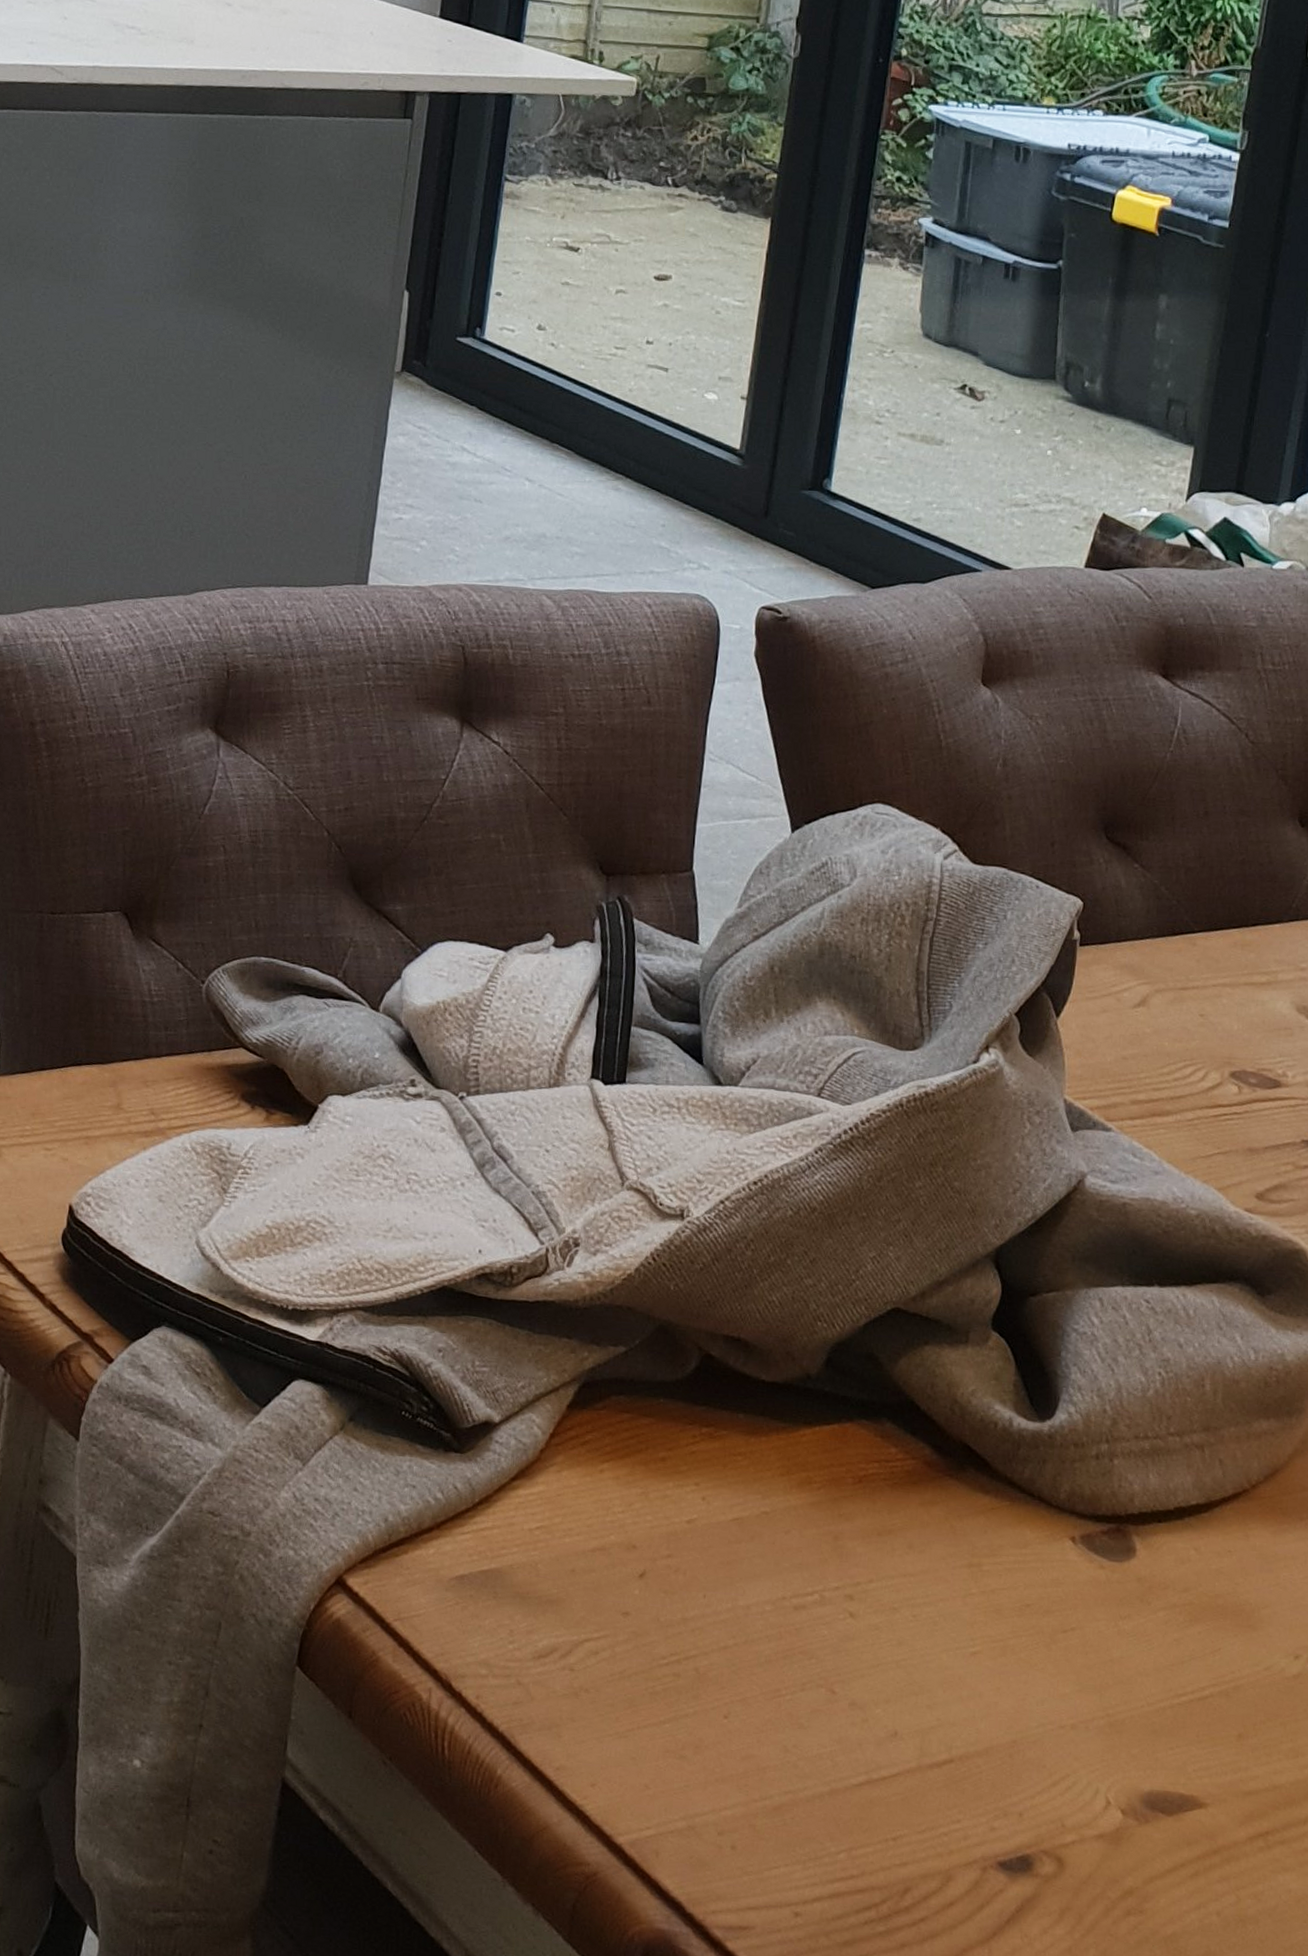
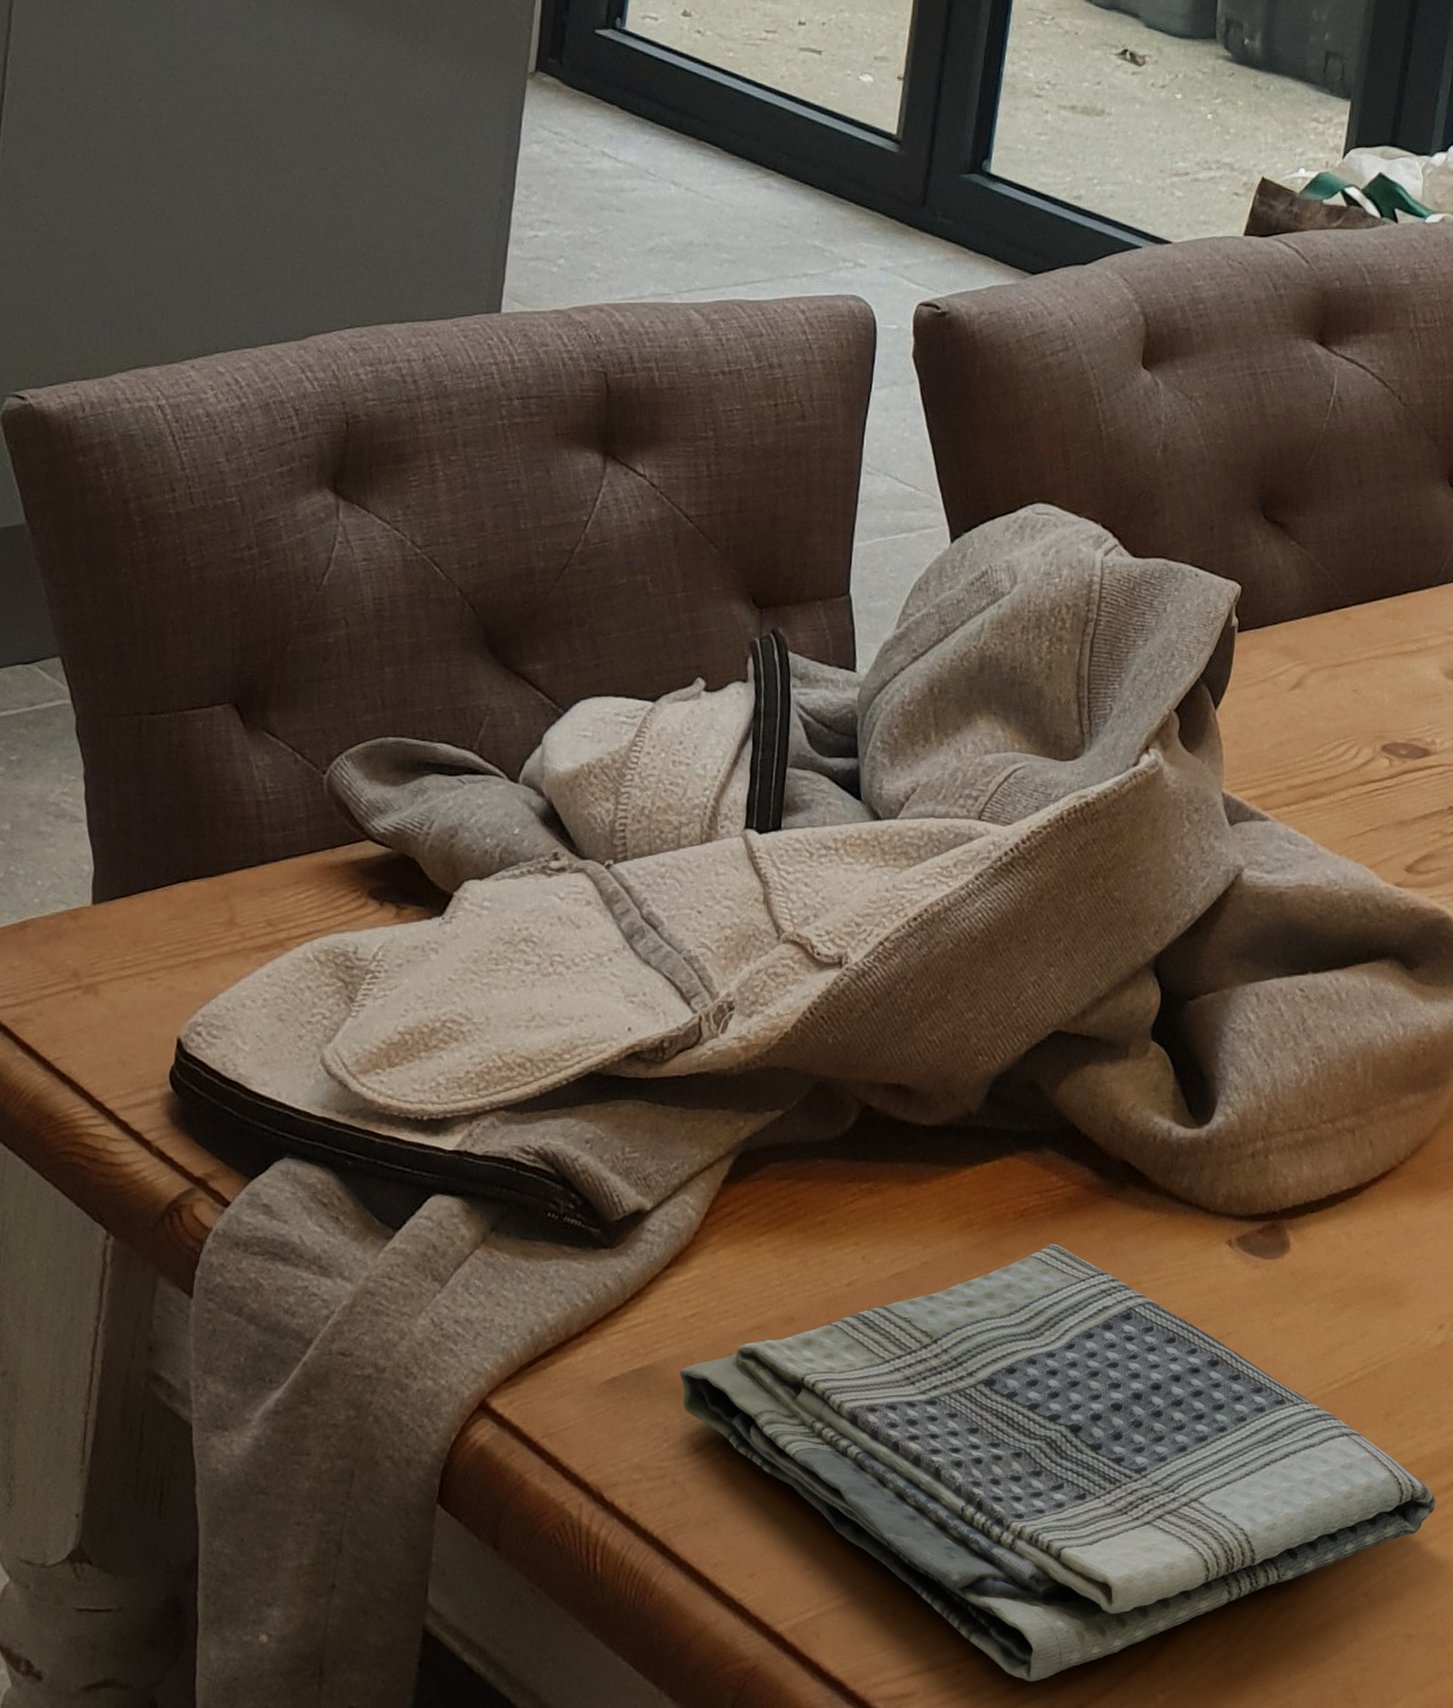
dish towel: none [525,1513,1294,1939] -> present [679,1243,1436,1682]

